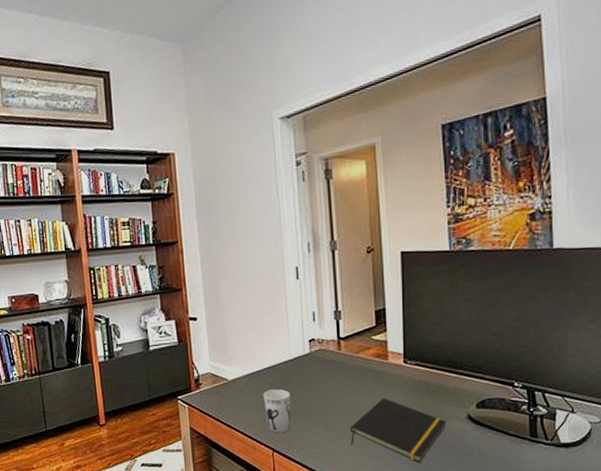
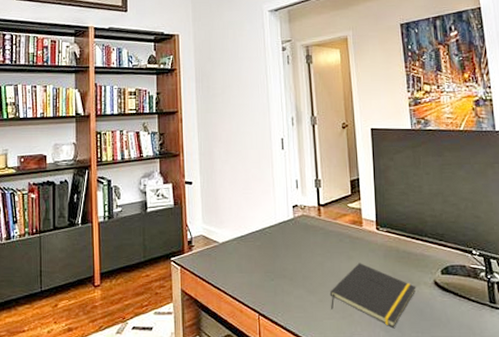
cup: present [263,388,291,433] -> none [250,252,276,296]

